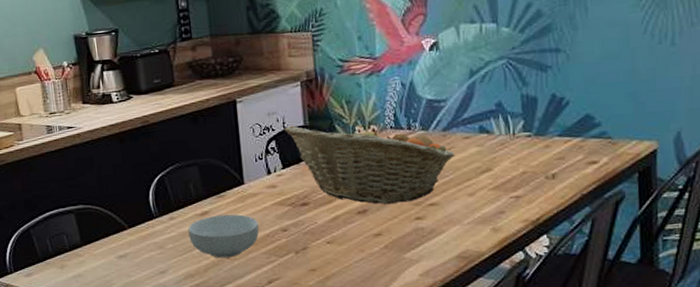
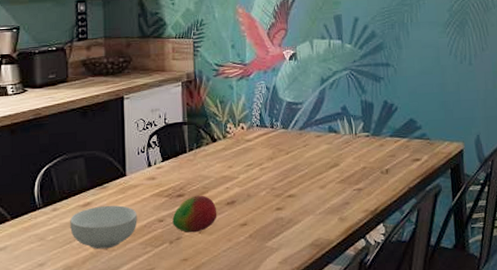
fruit basket: present [284,123,456,204] -> none [166,121,310,196]
fruit: none [297,204,347,243] -> present [172,195,217,233]

